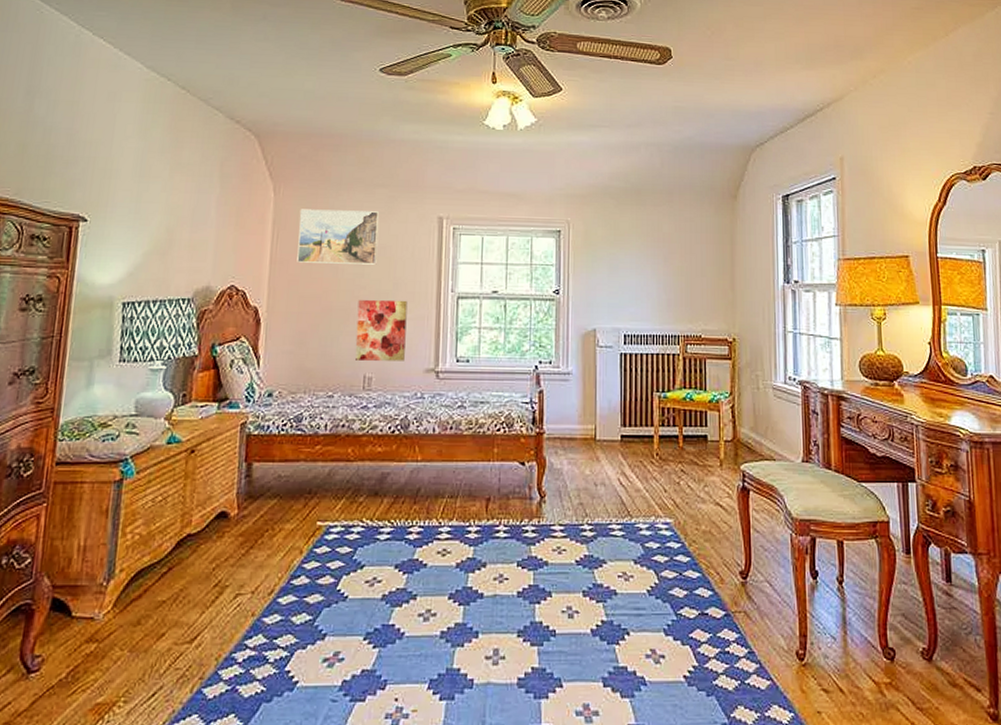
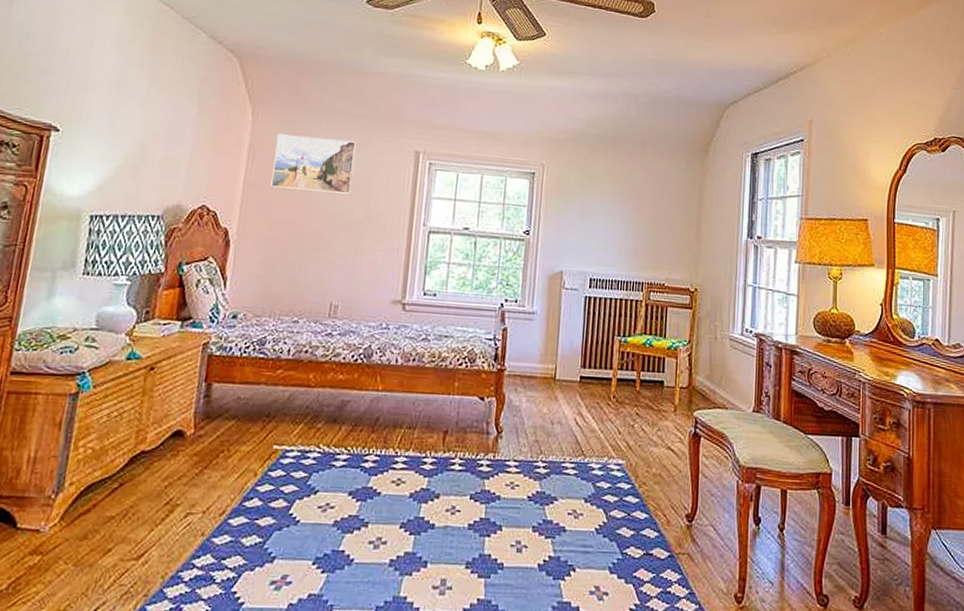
wall art: present [354,299,408,361] -> none [322,228,379,291]

